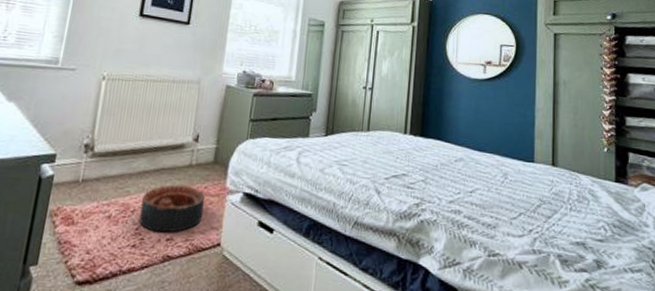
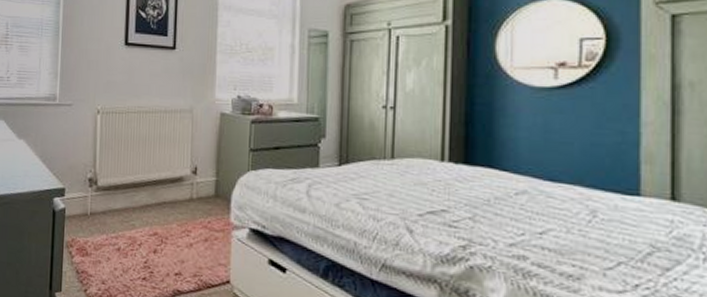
basket: present [139,185,206,233] -> none [147,219,210,268]

